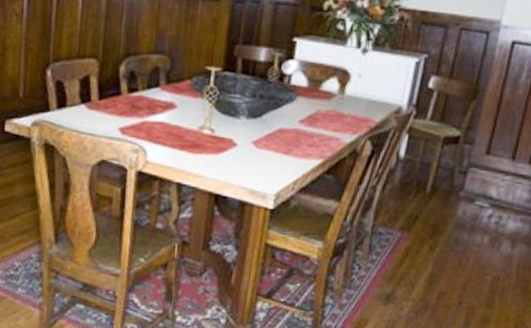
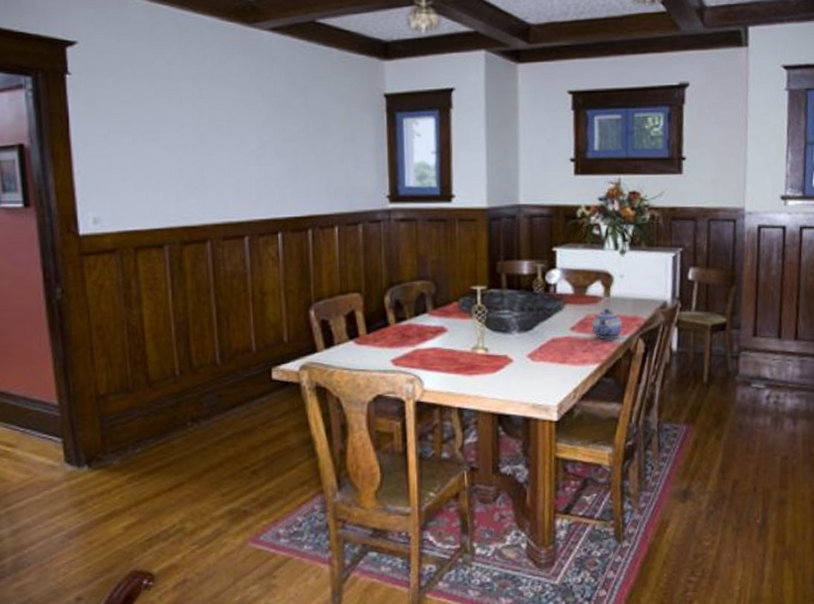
teapot: none [320,106,353,138] -> present [591,308,623,340]

